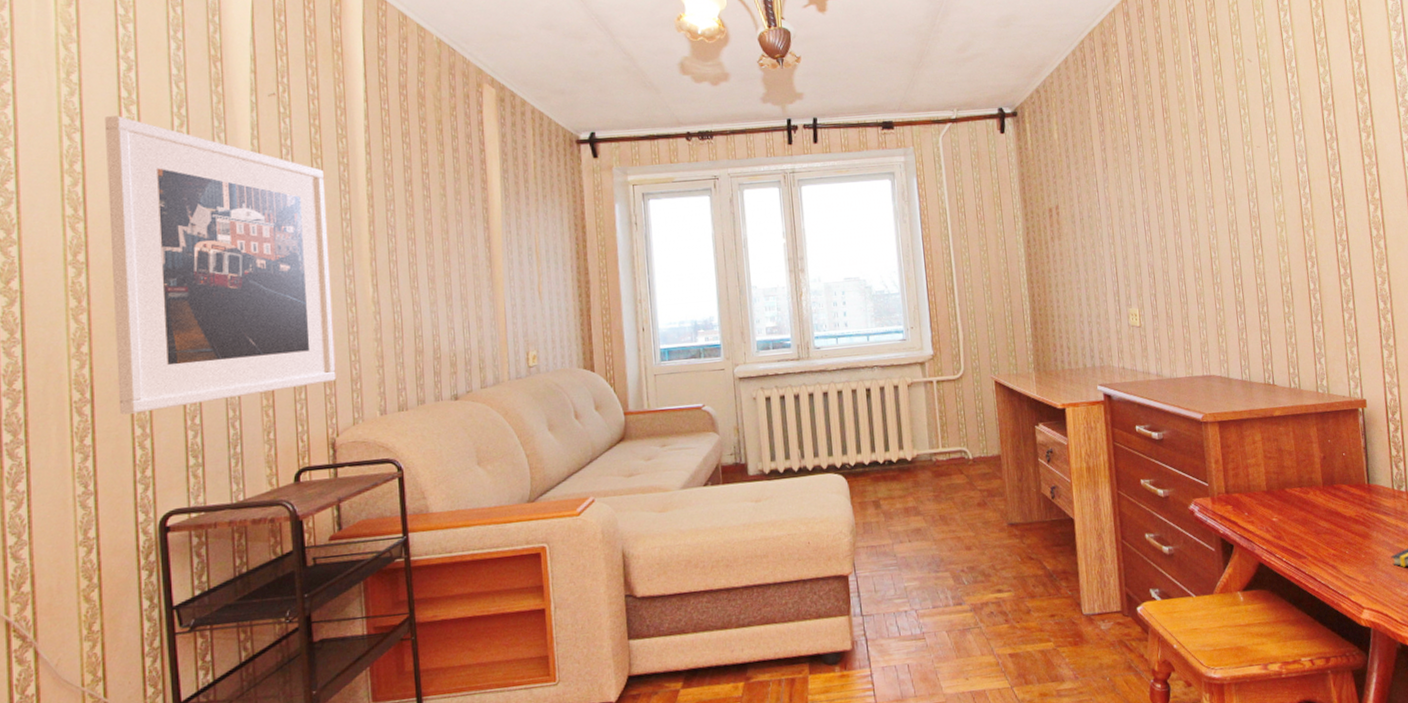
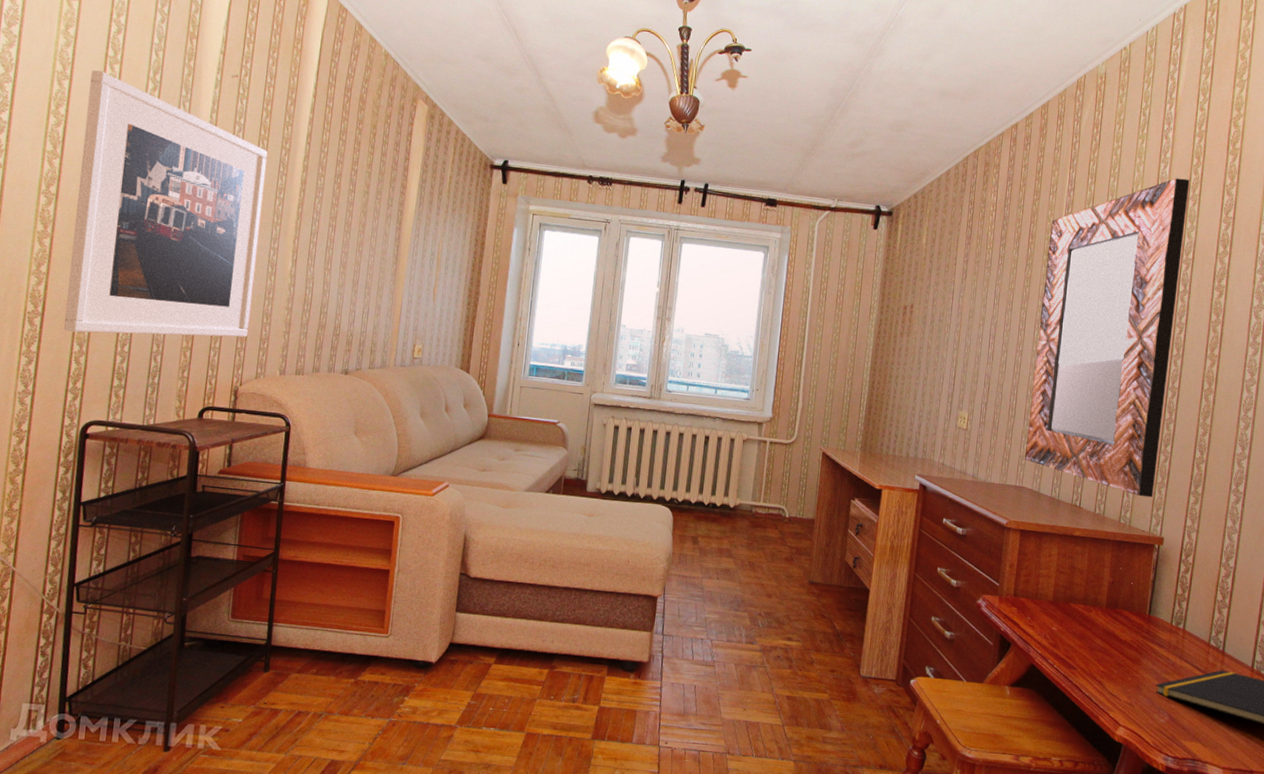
home mirror: none [1182,23,1346,361] -> present [1025,178,1190,498]

